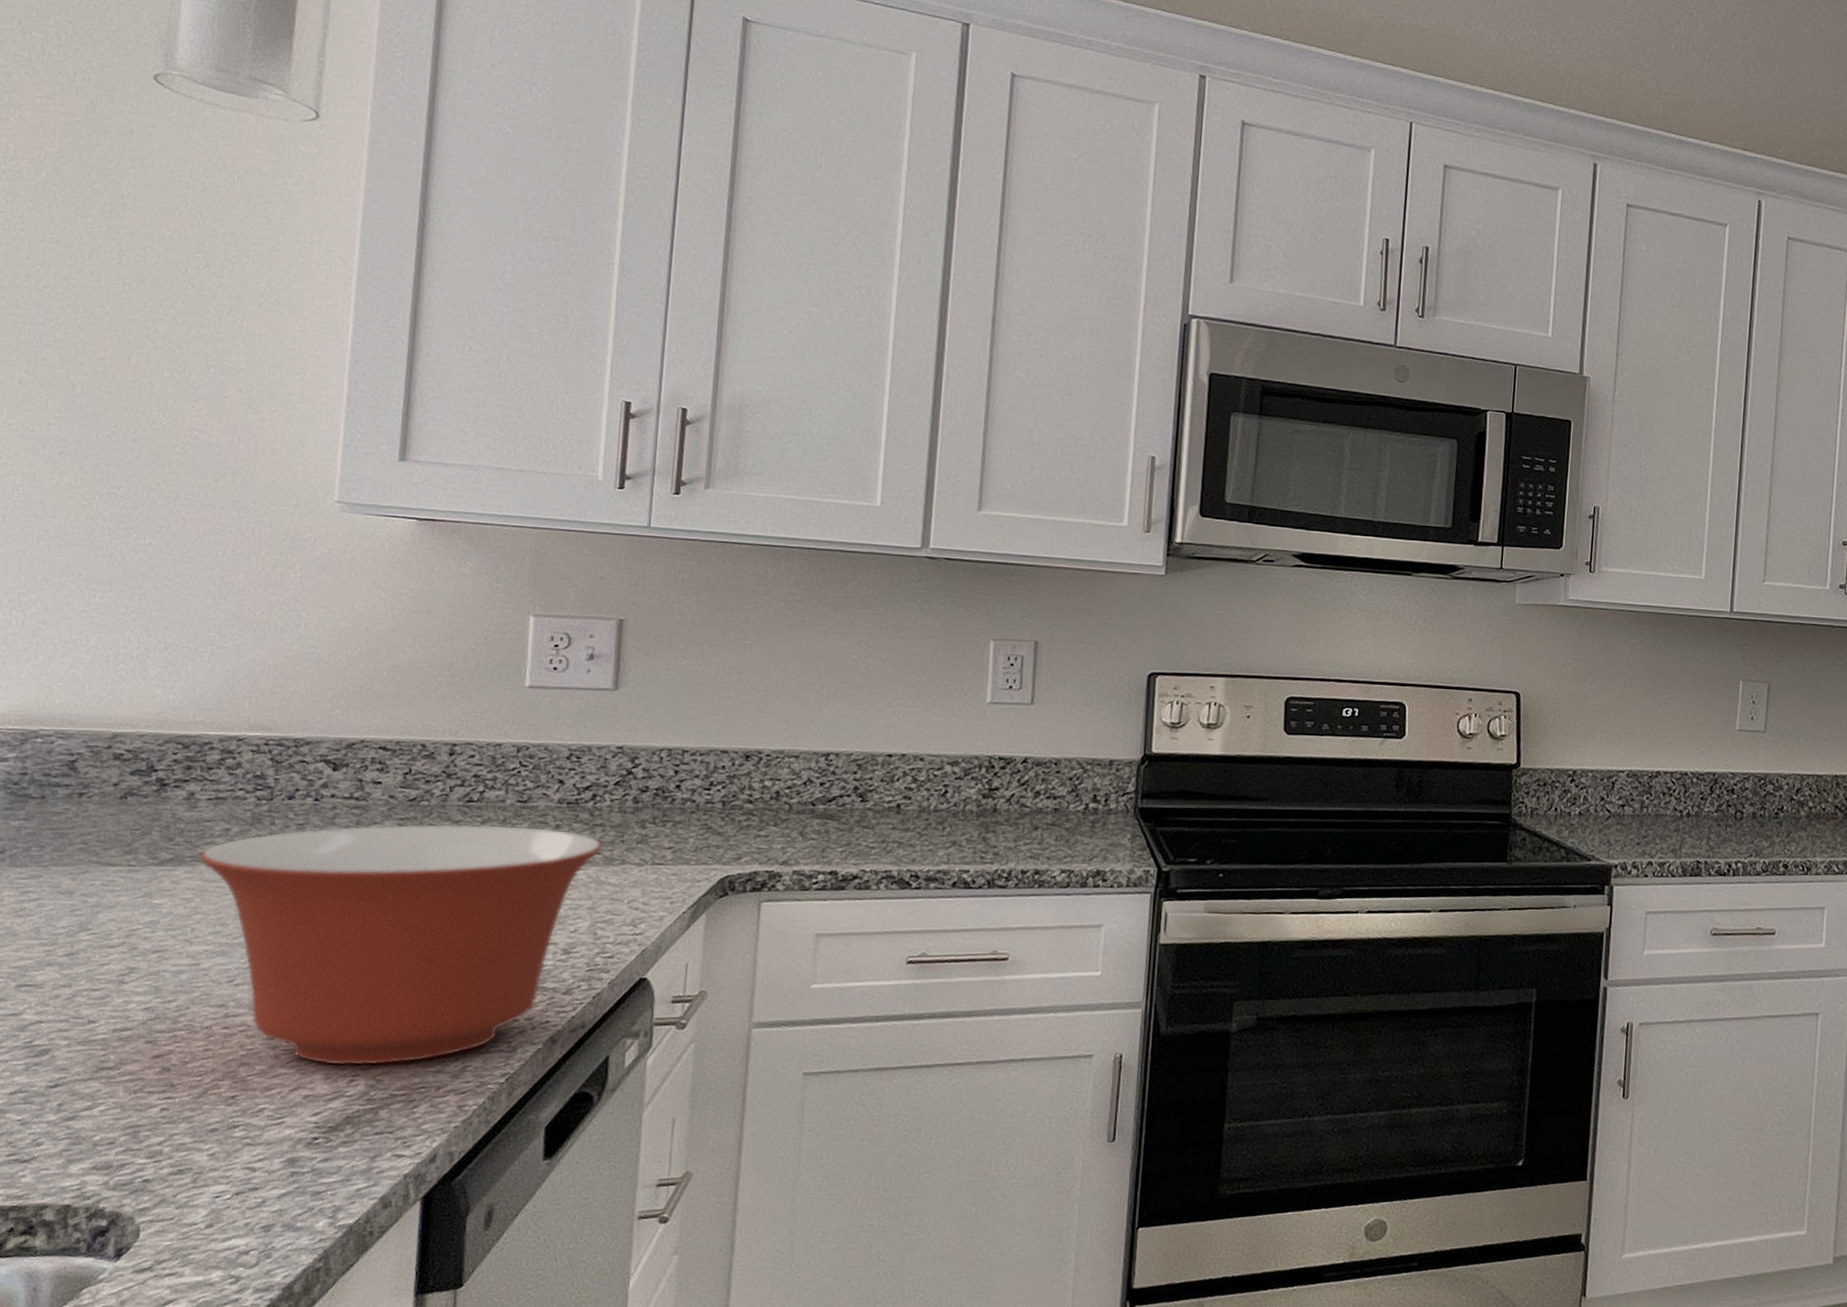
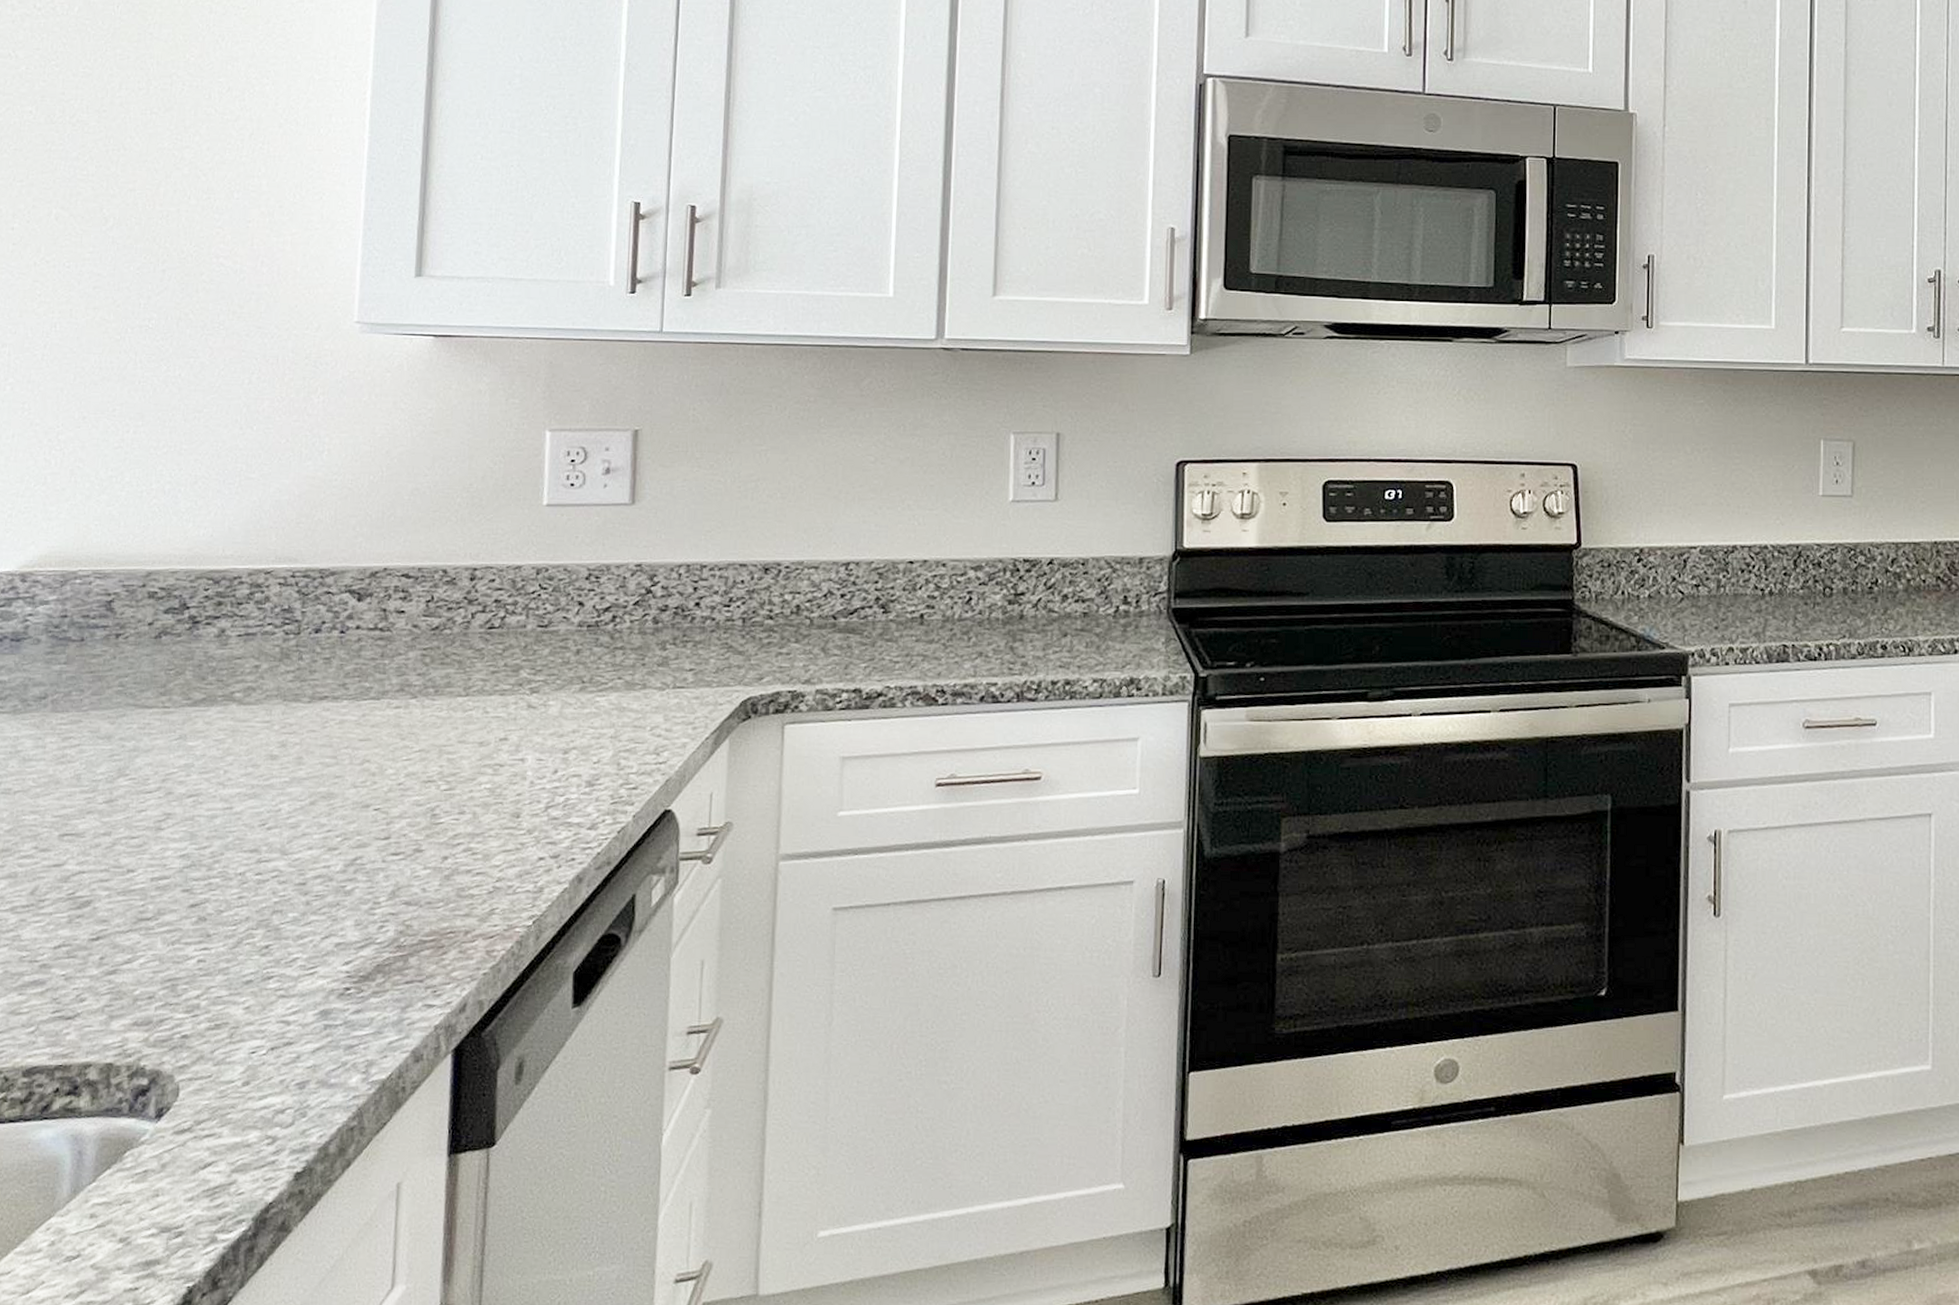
mixing bowl: present [199,823,603,1066] -> none [230,651,624,912]

